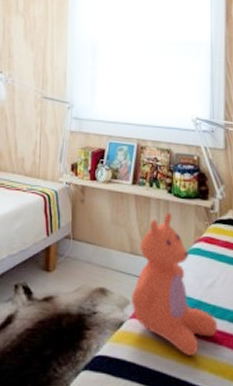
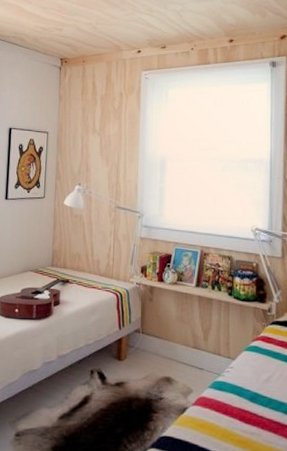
teddy bear: present [131,212,218,355] -> none [193,312,274,441]

